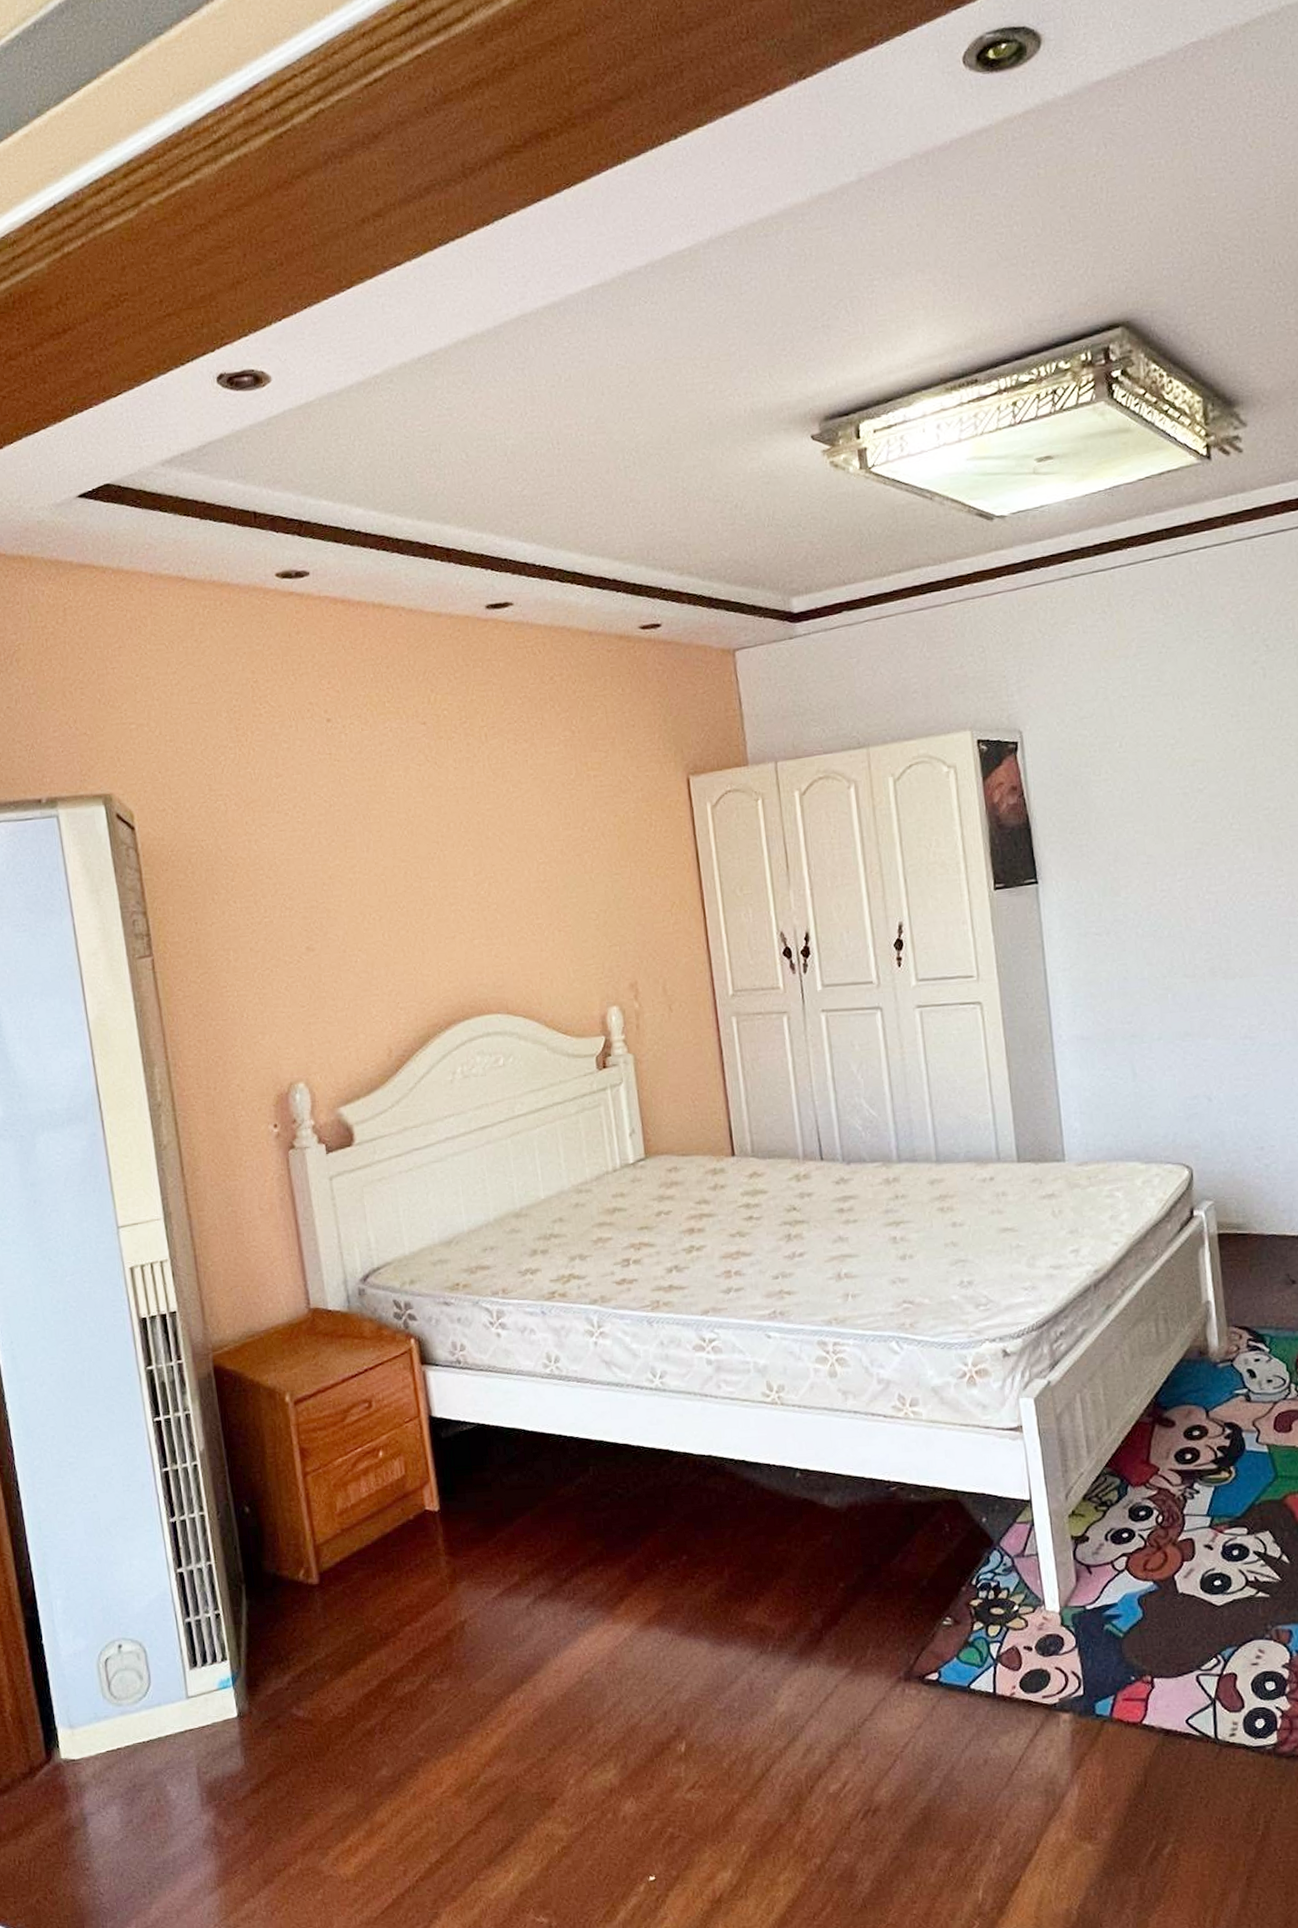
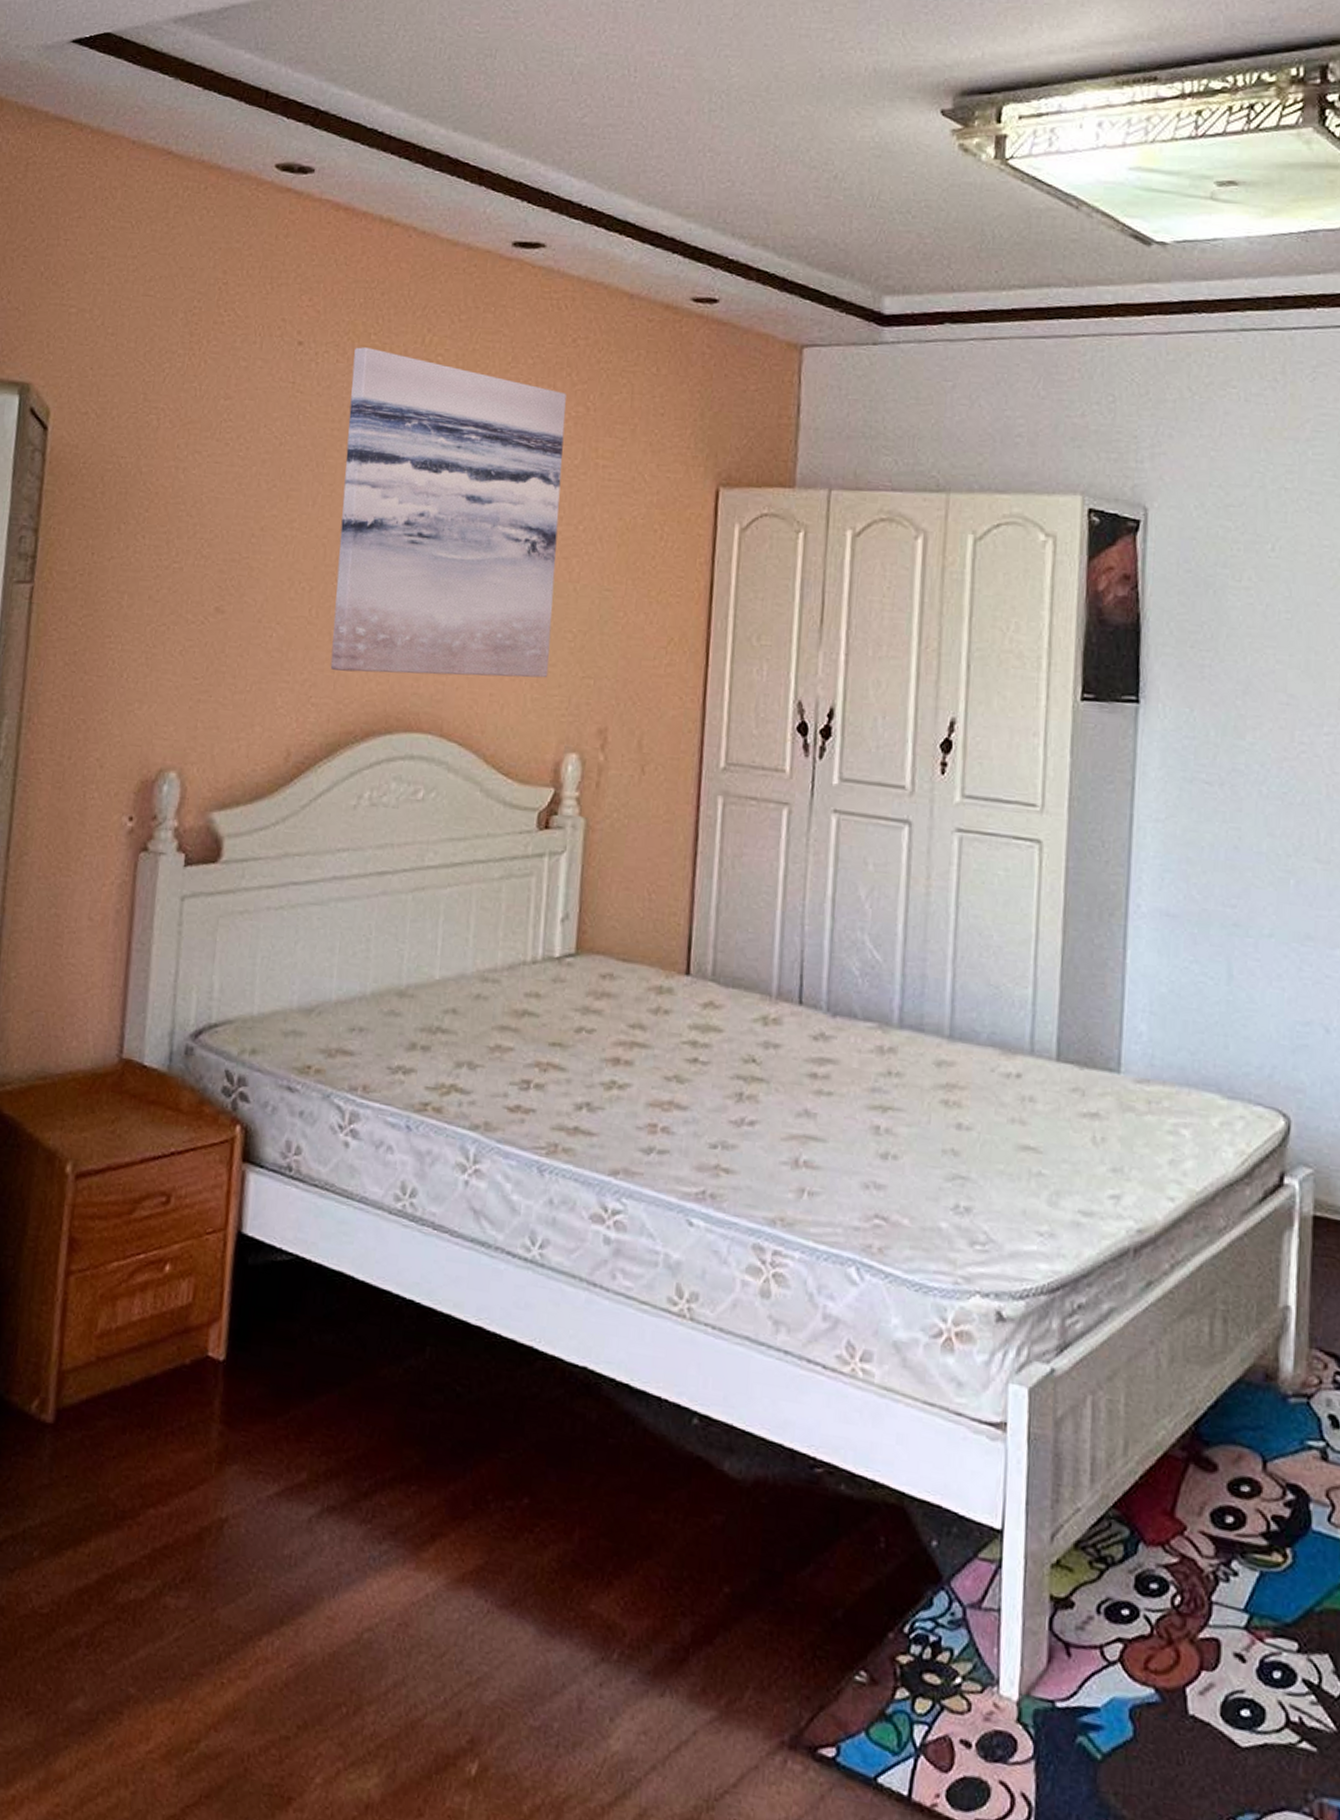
wall art: none [374,713,583,978] -> present [330,347,566,678]

